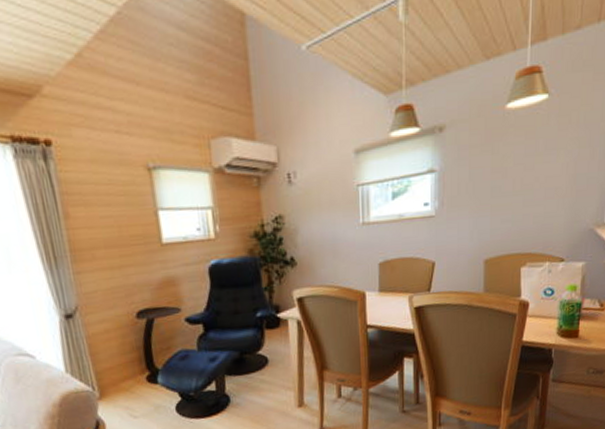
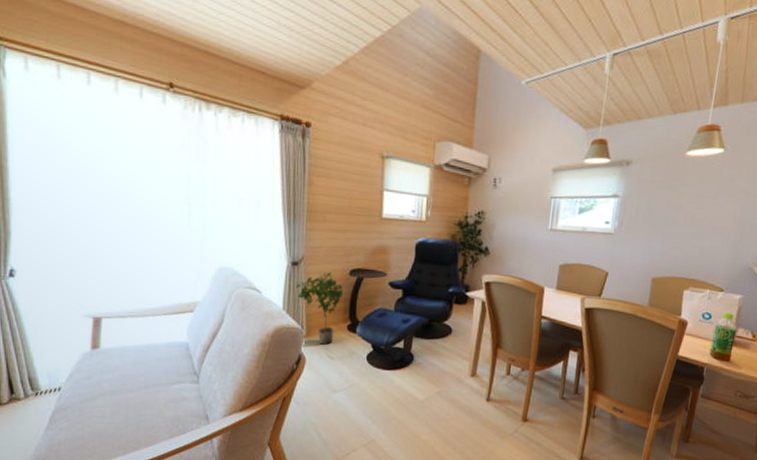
potted plant: none [75,319,135,404] -> present [296,272,344,345]

